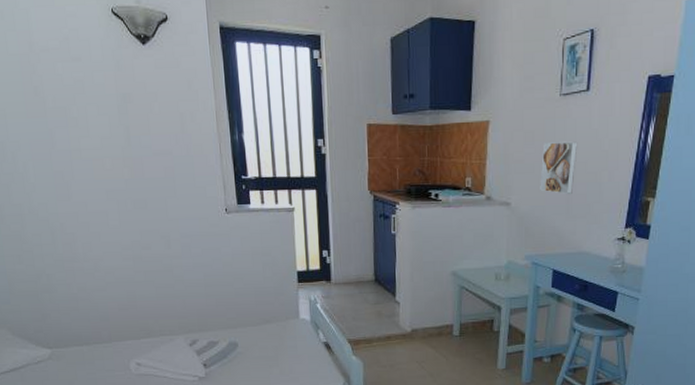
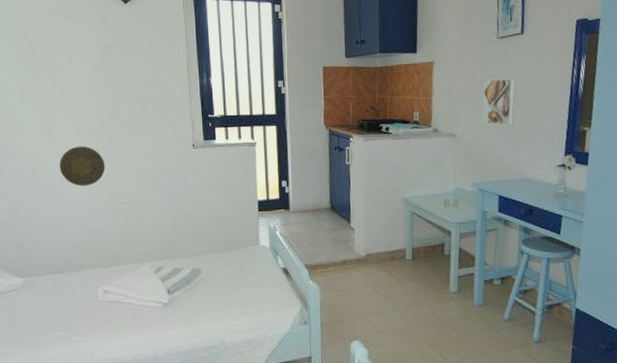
decorative plate: none [80,208,131,253] -> present [59,146,106,187]

